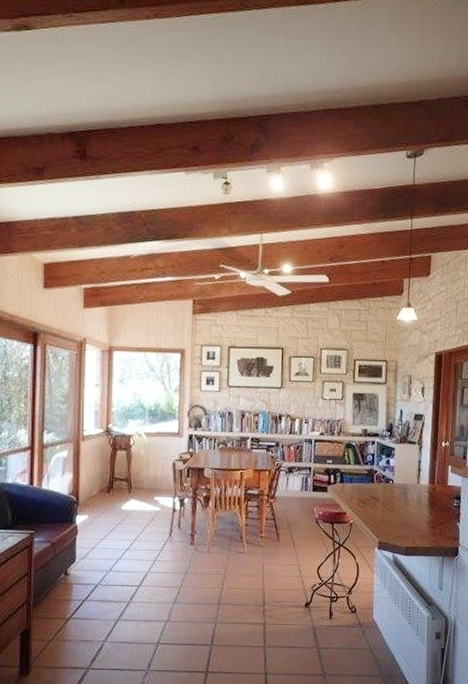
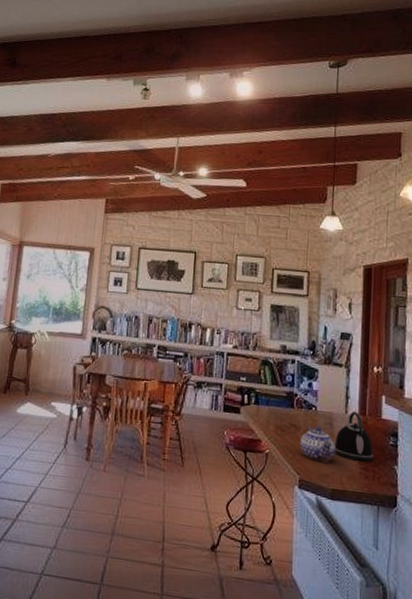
teapot: none [378,496,410,527] -> present [299,425,337,464]
kettle: none [408,481,440,522] -> present [334,411,373,462]

